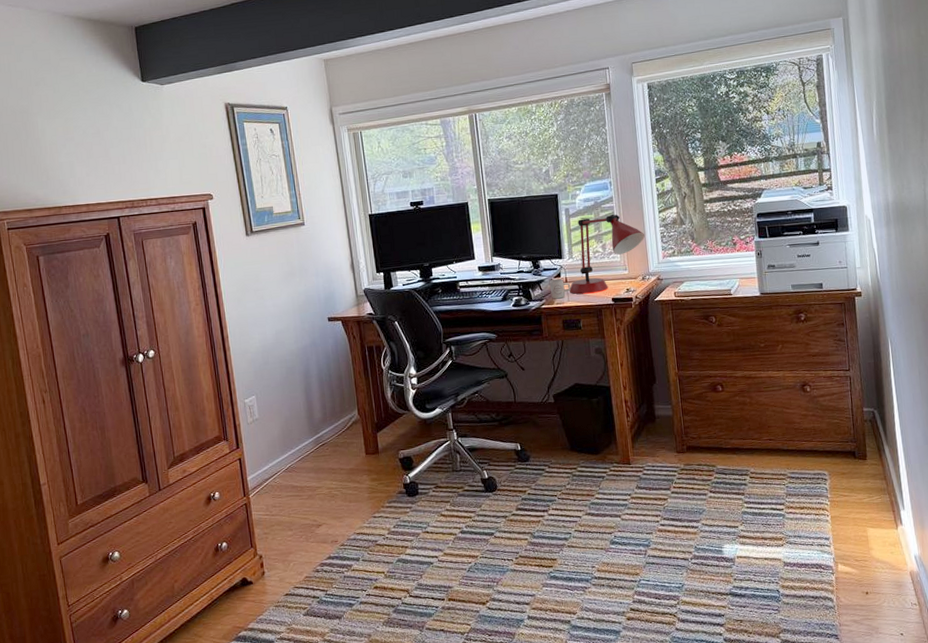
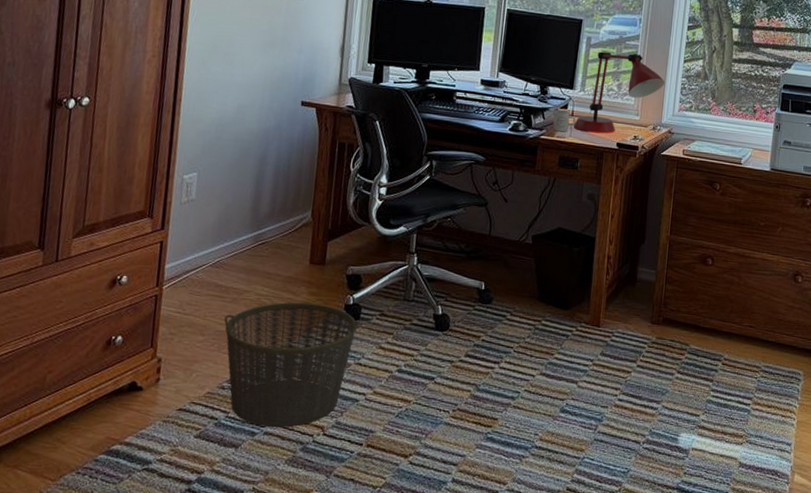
basket: none [306,487,420,598] -> present [224,302,360,428]

